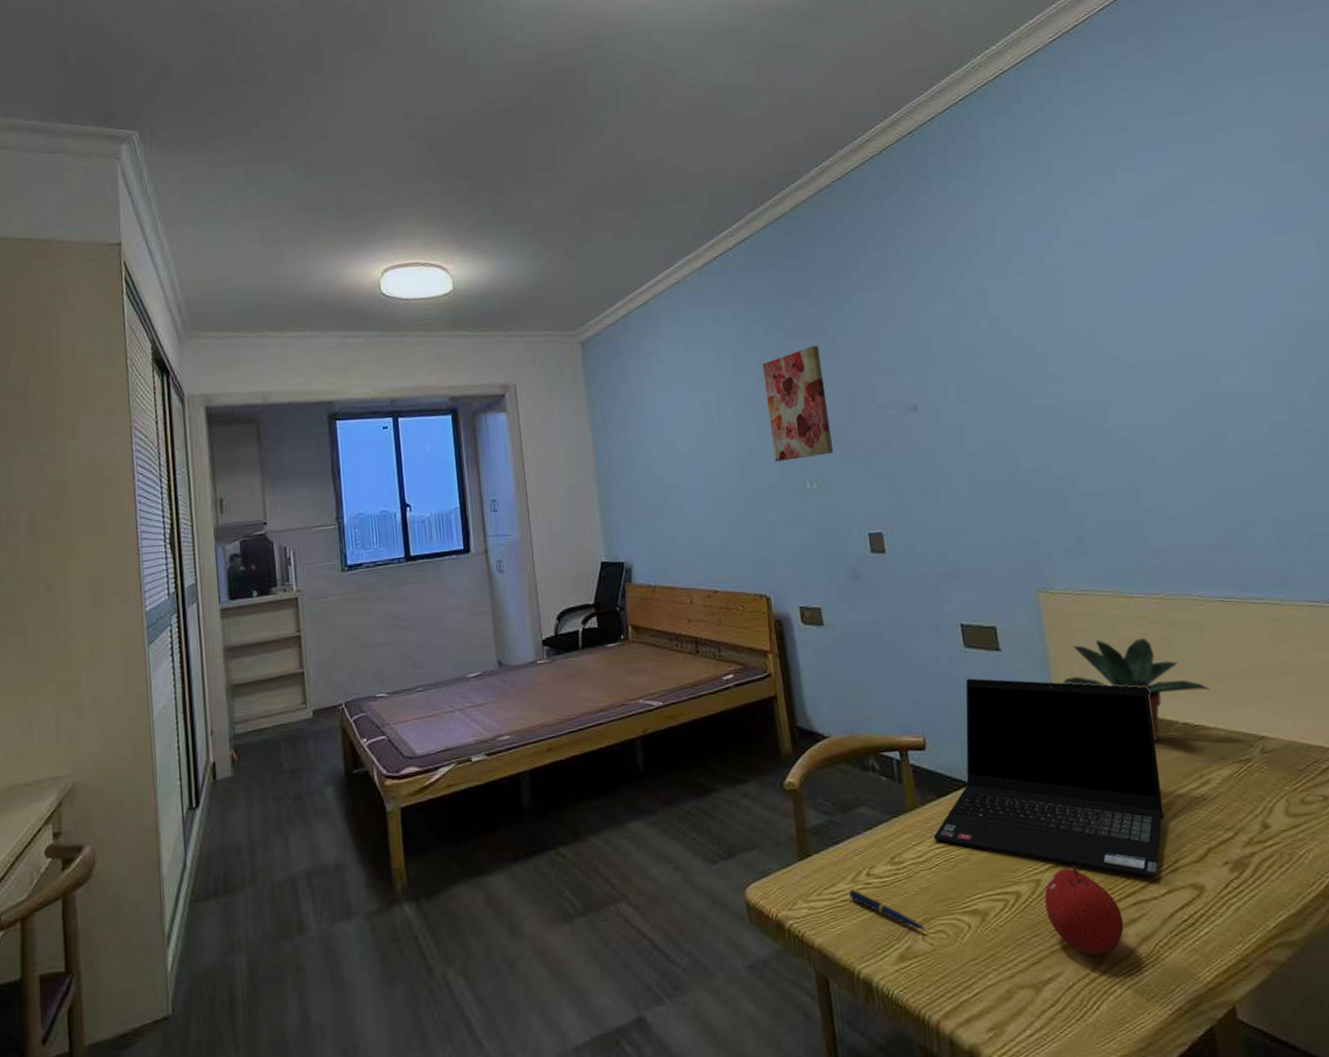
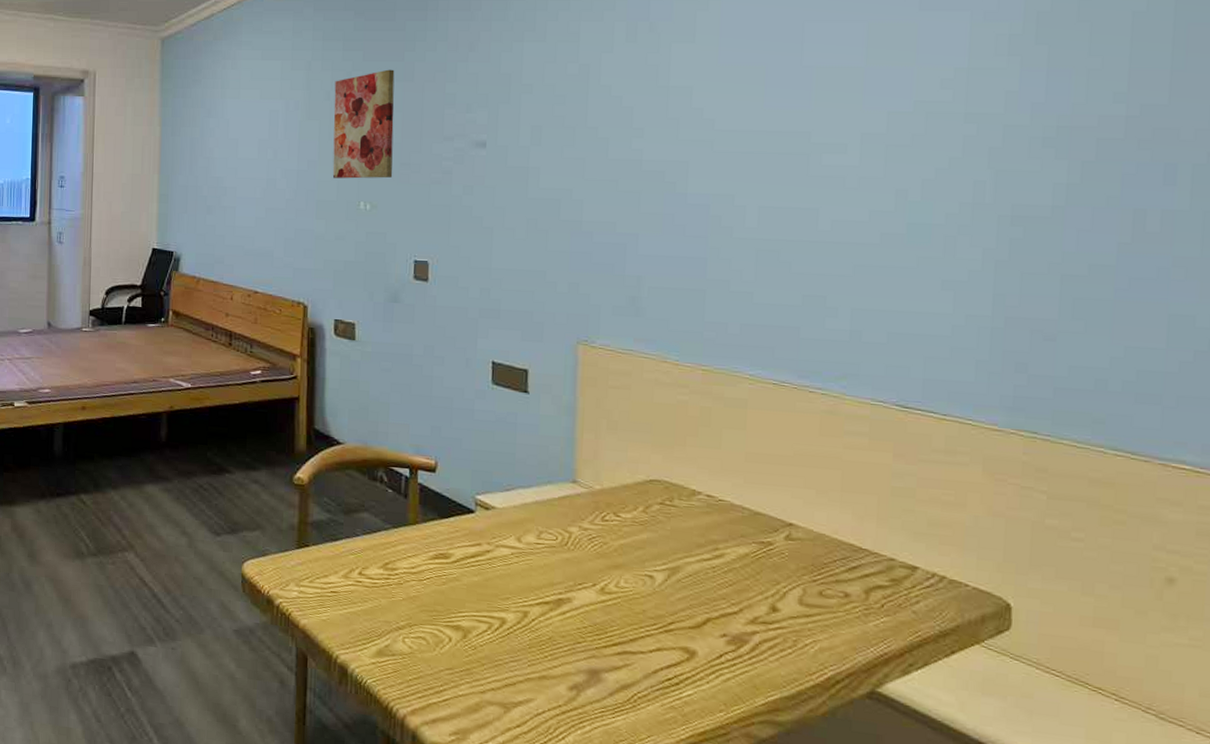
pen: present [848,888,926,931] -> none [338,582,407,635]
laptop computer: present [933,678,1164,878] -> none [429,414,677,634]
fruit: present [1044,865,1124,955] -> none [529,606,605,692]
potted plant: present [1063,637,1210,743] -> none [587,399,743,509]

